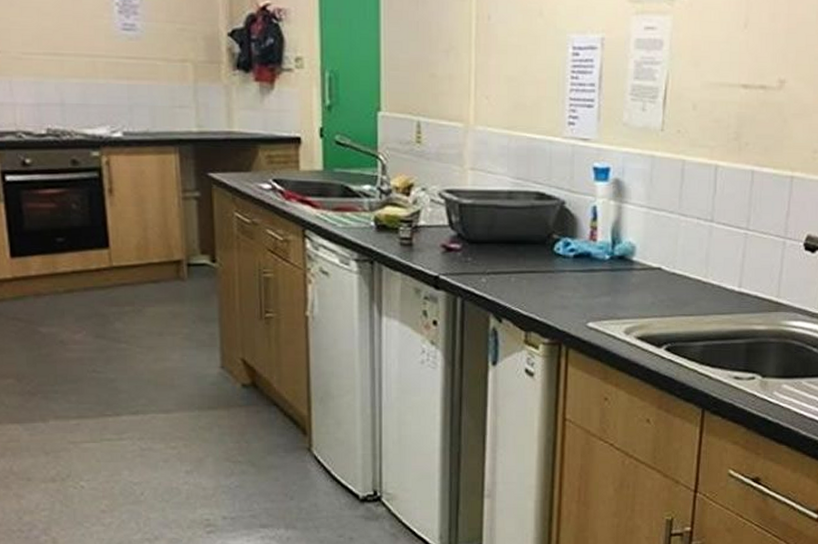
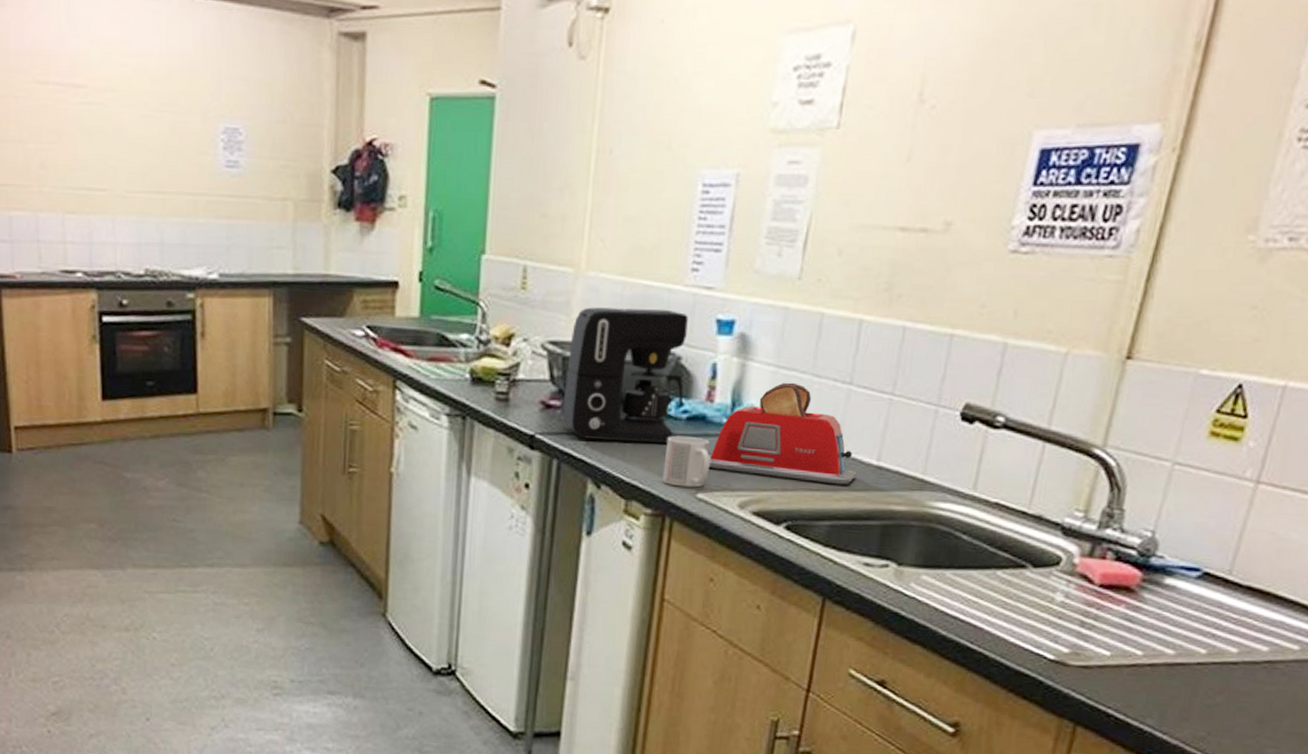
coffee maker: none [462,158,570,279] -> present [562,307,688,443]
mug: none [556,272,597,318] -> present [662,435,710,488]
toaster: none [595,221,723,310] -> present [708,382,857,485]

